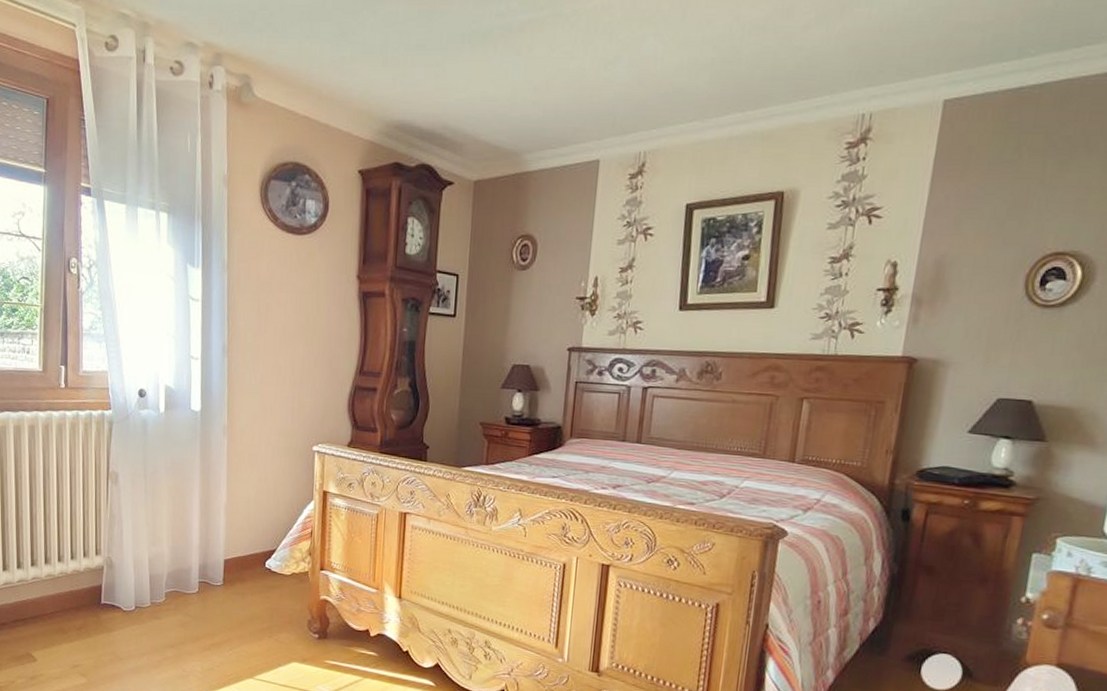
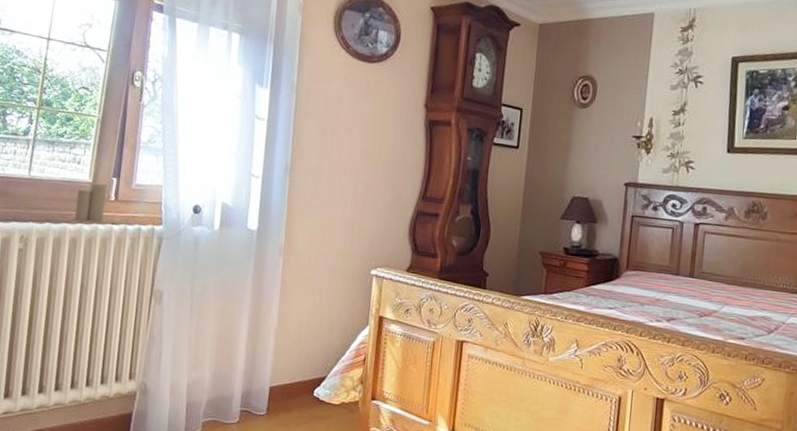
candle: none [28,369,57,410] -> present [71,180,107,223]

